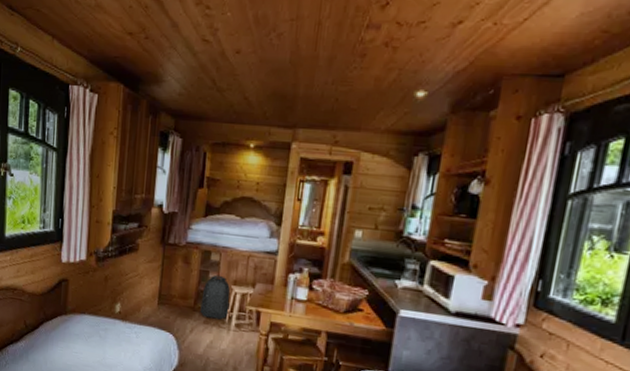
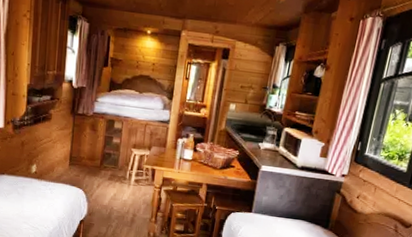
backpack: present [200,274,231,320] -> none [105,140,131,177]

